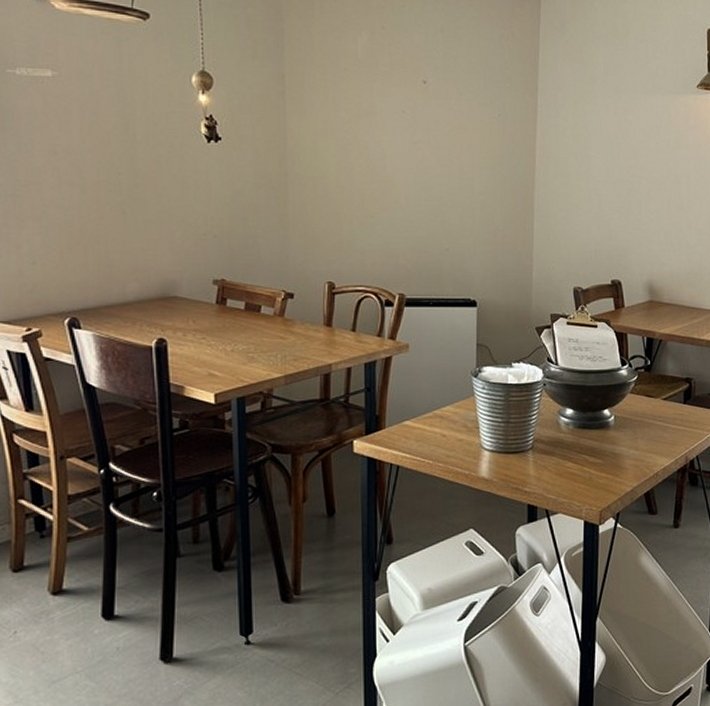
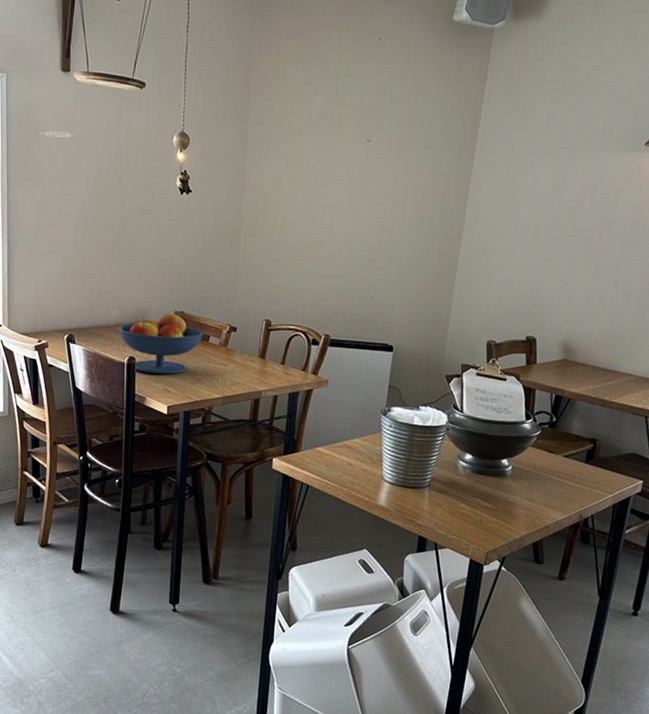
fruit bowl: none [139,282,253,357] -> present [118,313,203,375]

